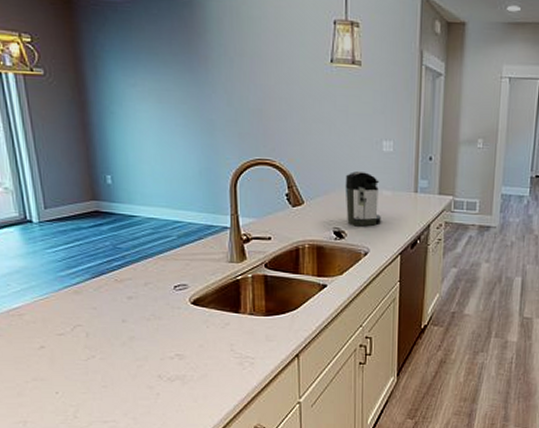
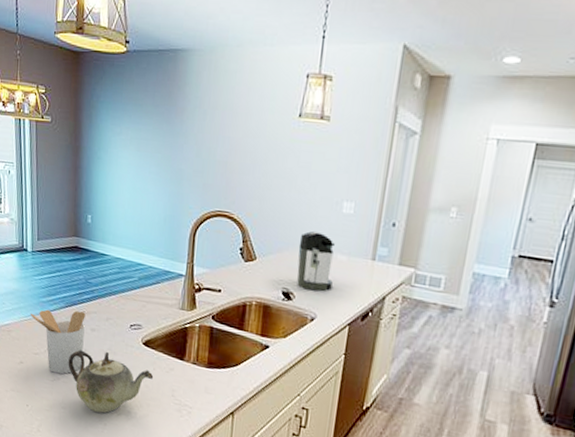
utensil holder: none [47,280,121,351] -> present [31,309,86,375]
teapot: none [103,318,208,383] -> present [68,349,154,414]

